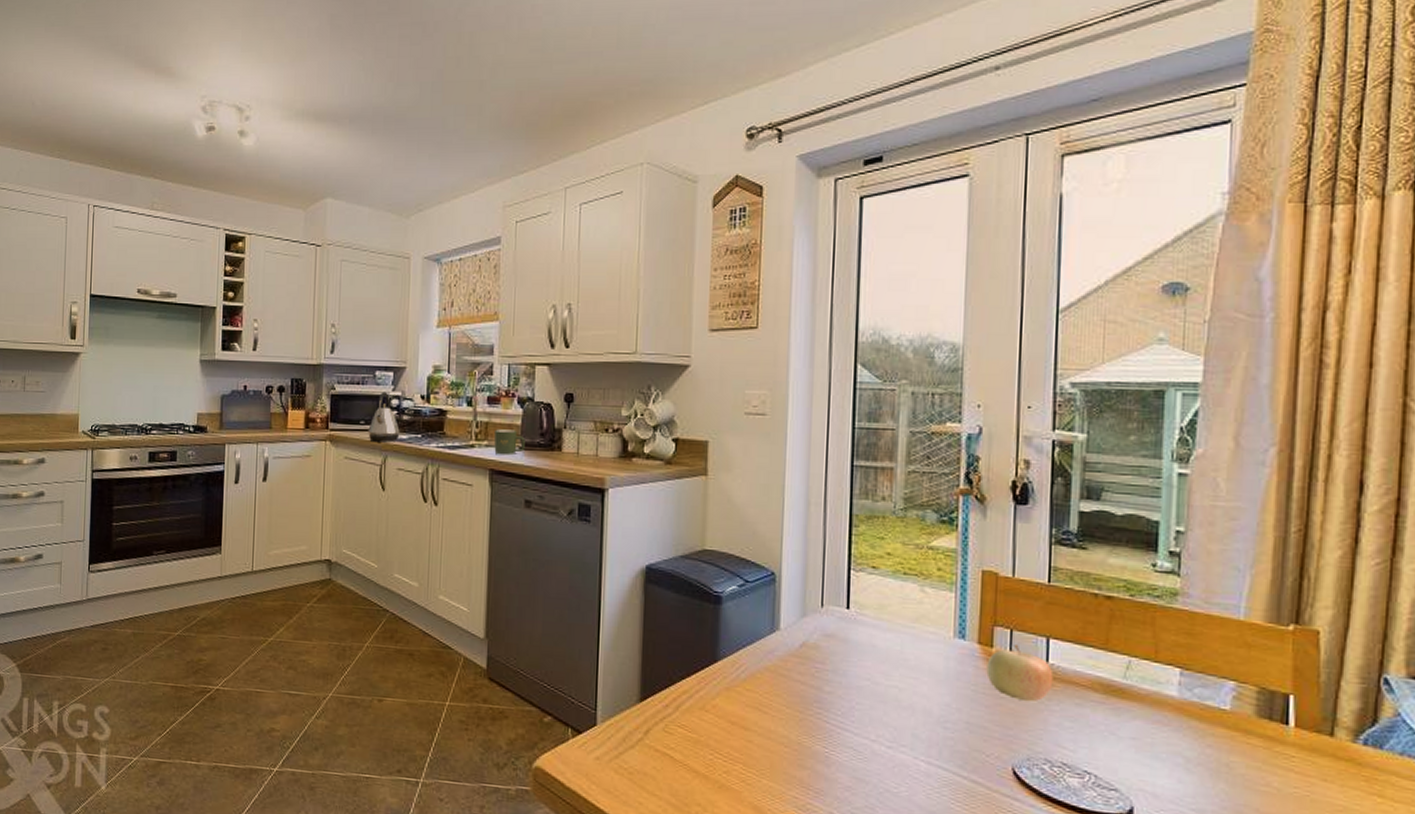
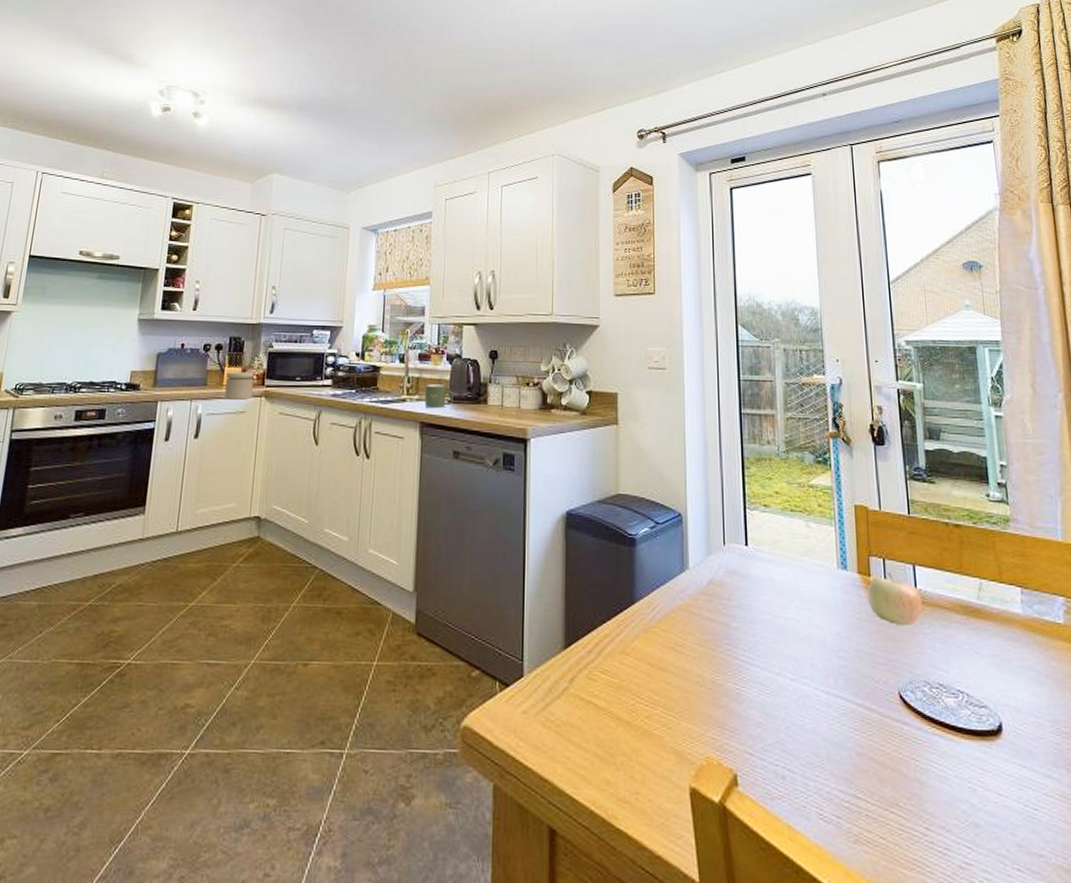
jar: none [289,414,318,445] -> present [225,371,254,401]
kettle: present [368,392,400,443] -> none [303,349,335,398]

